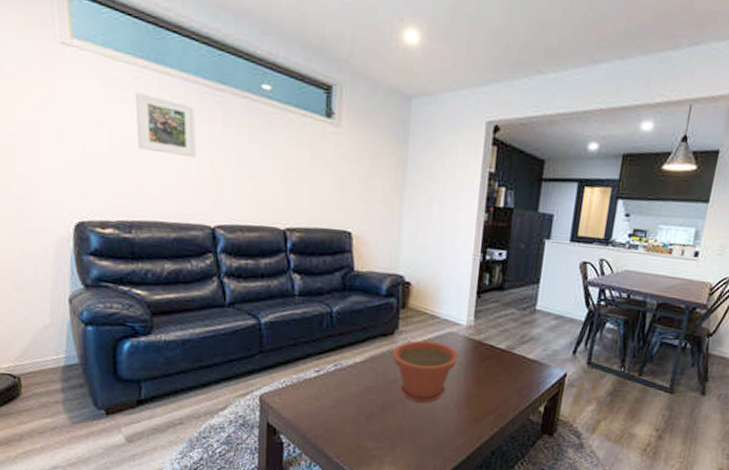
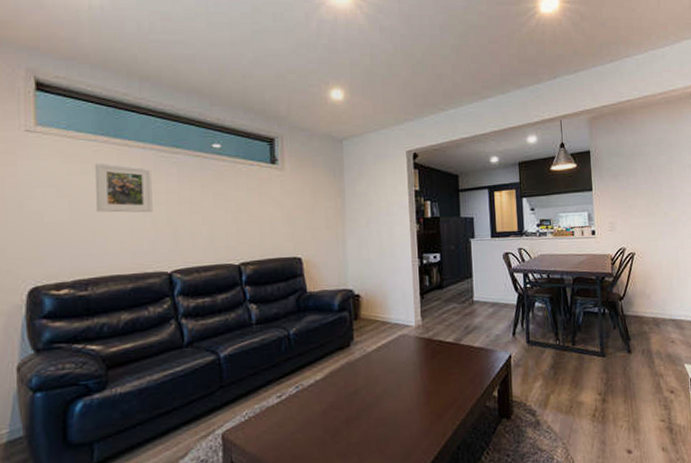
plant pot: present [392,340,459,404] -> none [351,346,413,411]

